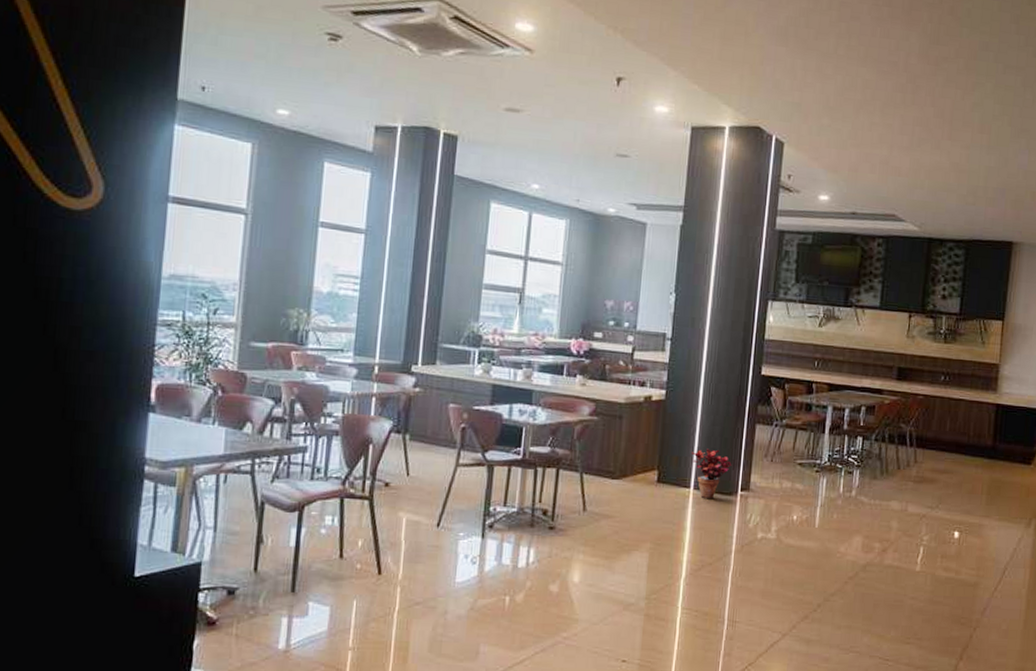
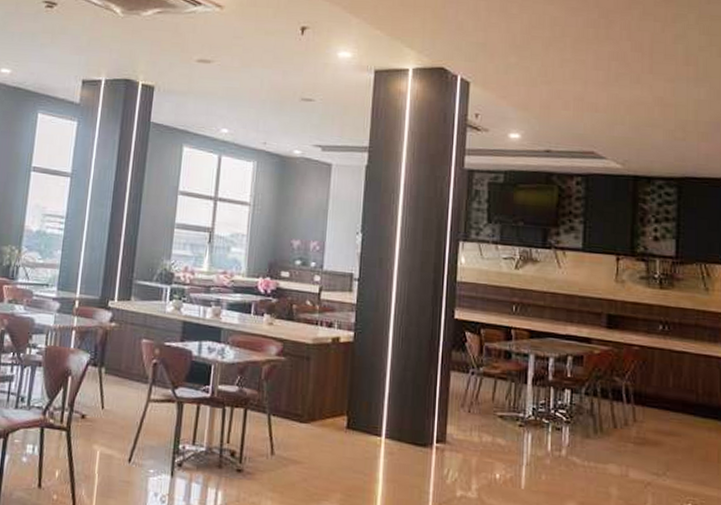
potted plant: present [690,448,732,498] -> none [381,395,426,449]

